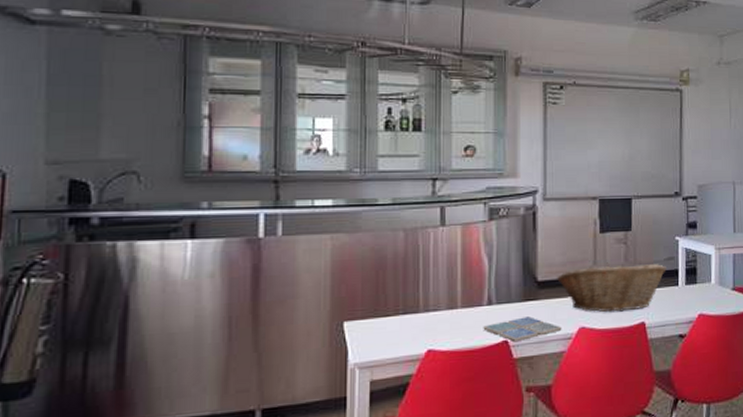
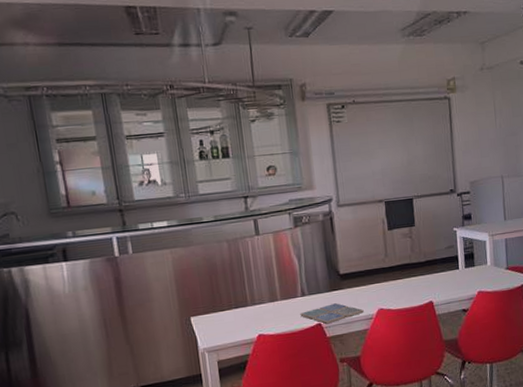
fruit basket: present [557,262,666,312] -> none [356,252,448,296]

